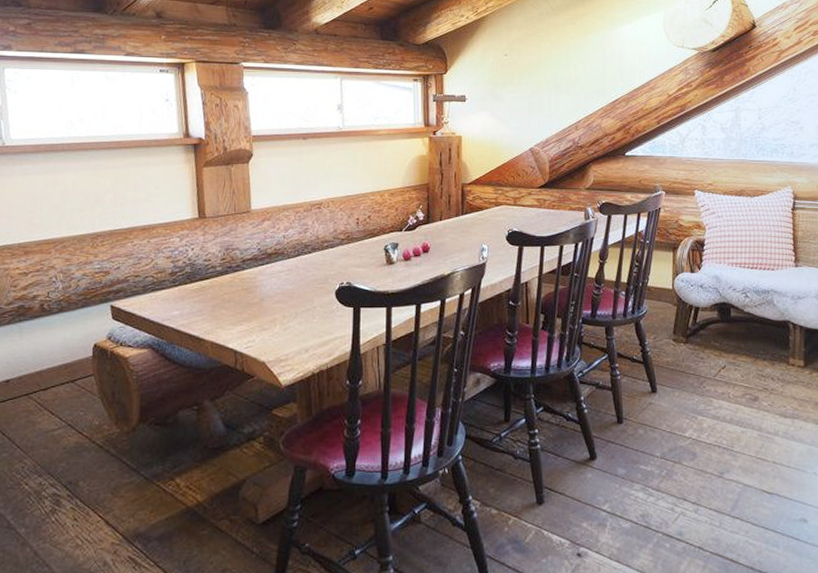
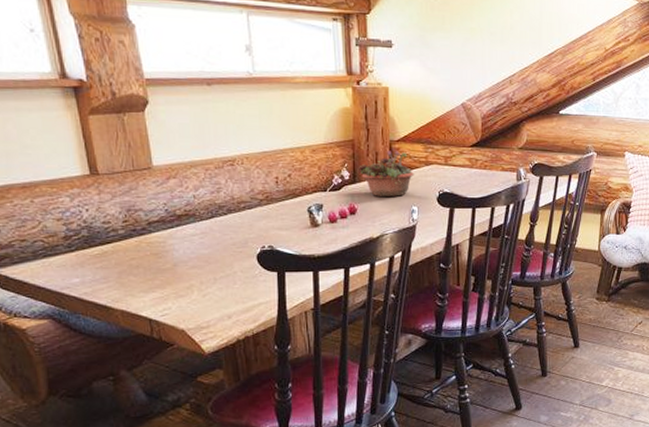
succulent planter: none [433,193,485,235] -> present [359,151,415,196]

